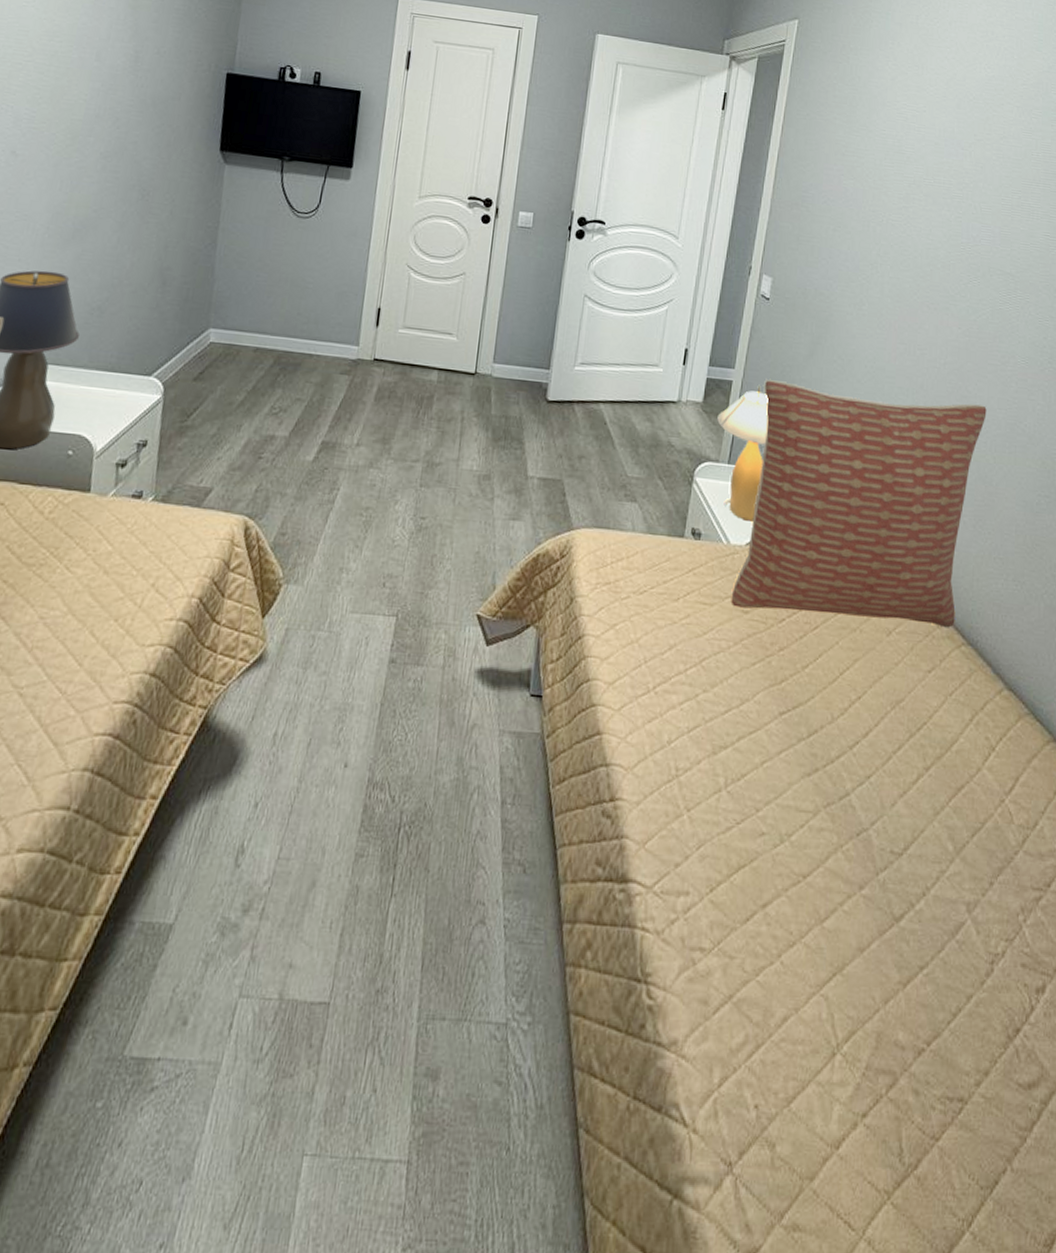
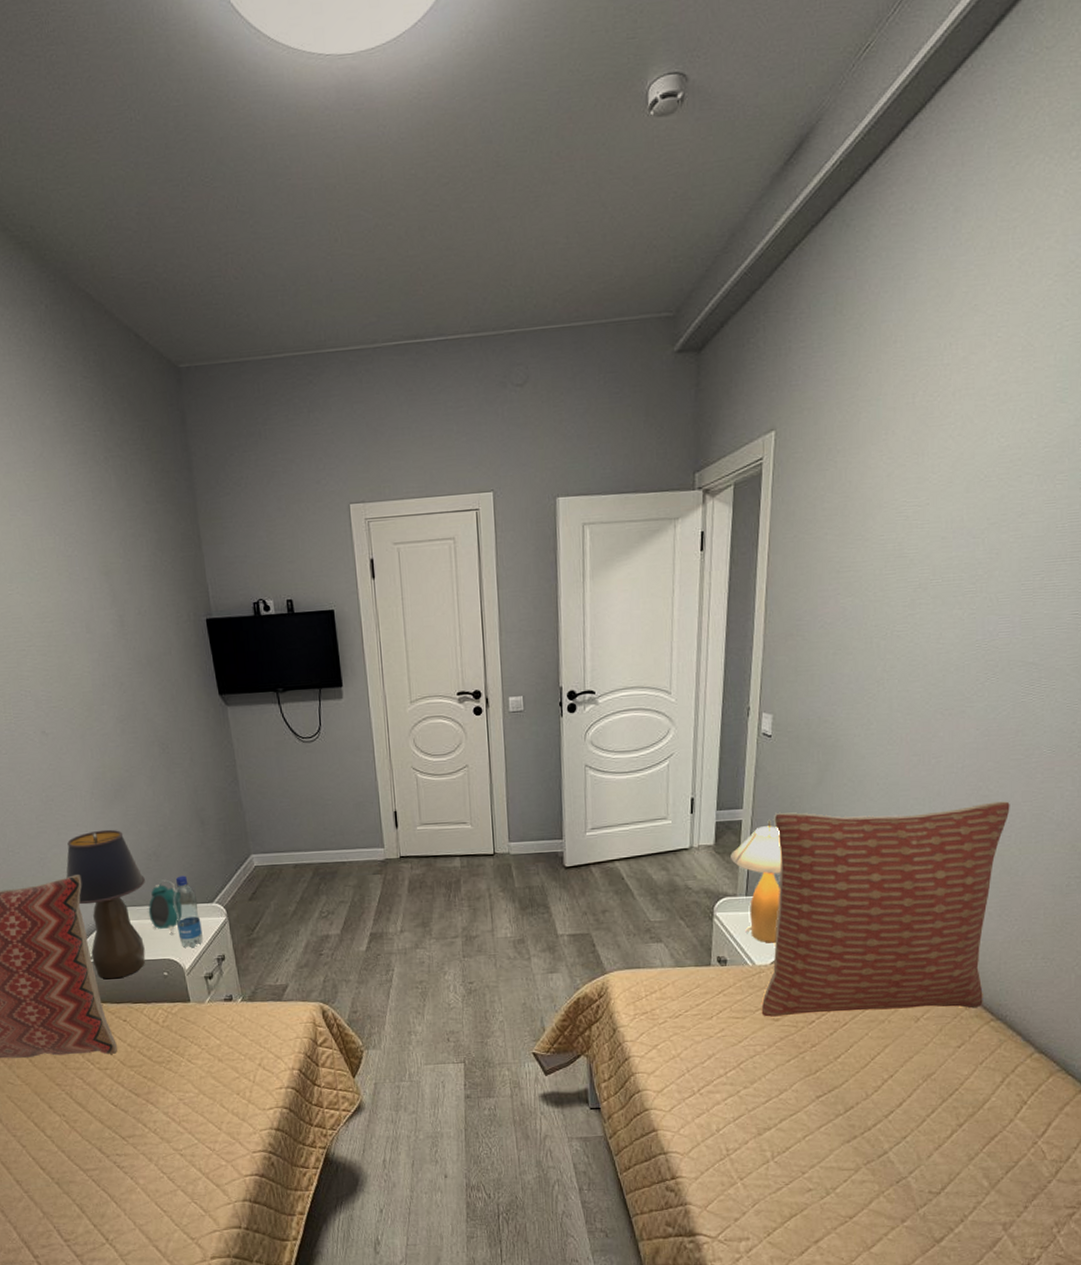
alarm clock: none [70,339,113,406] -> present [148,879,179,935]
bottle: none [99,338,134,427] -> present [172,875,203,948]

